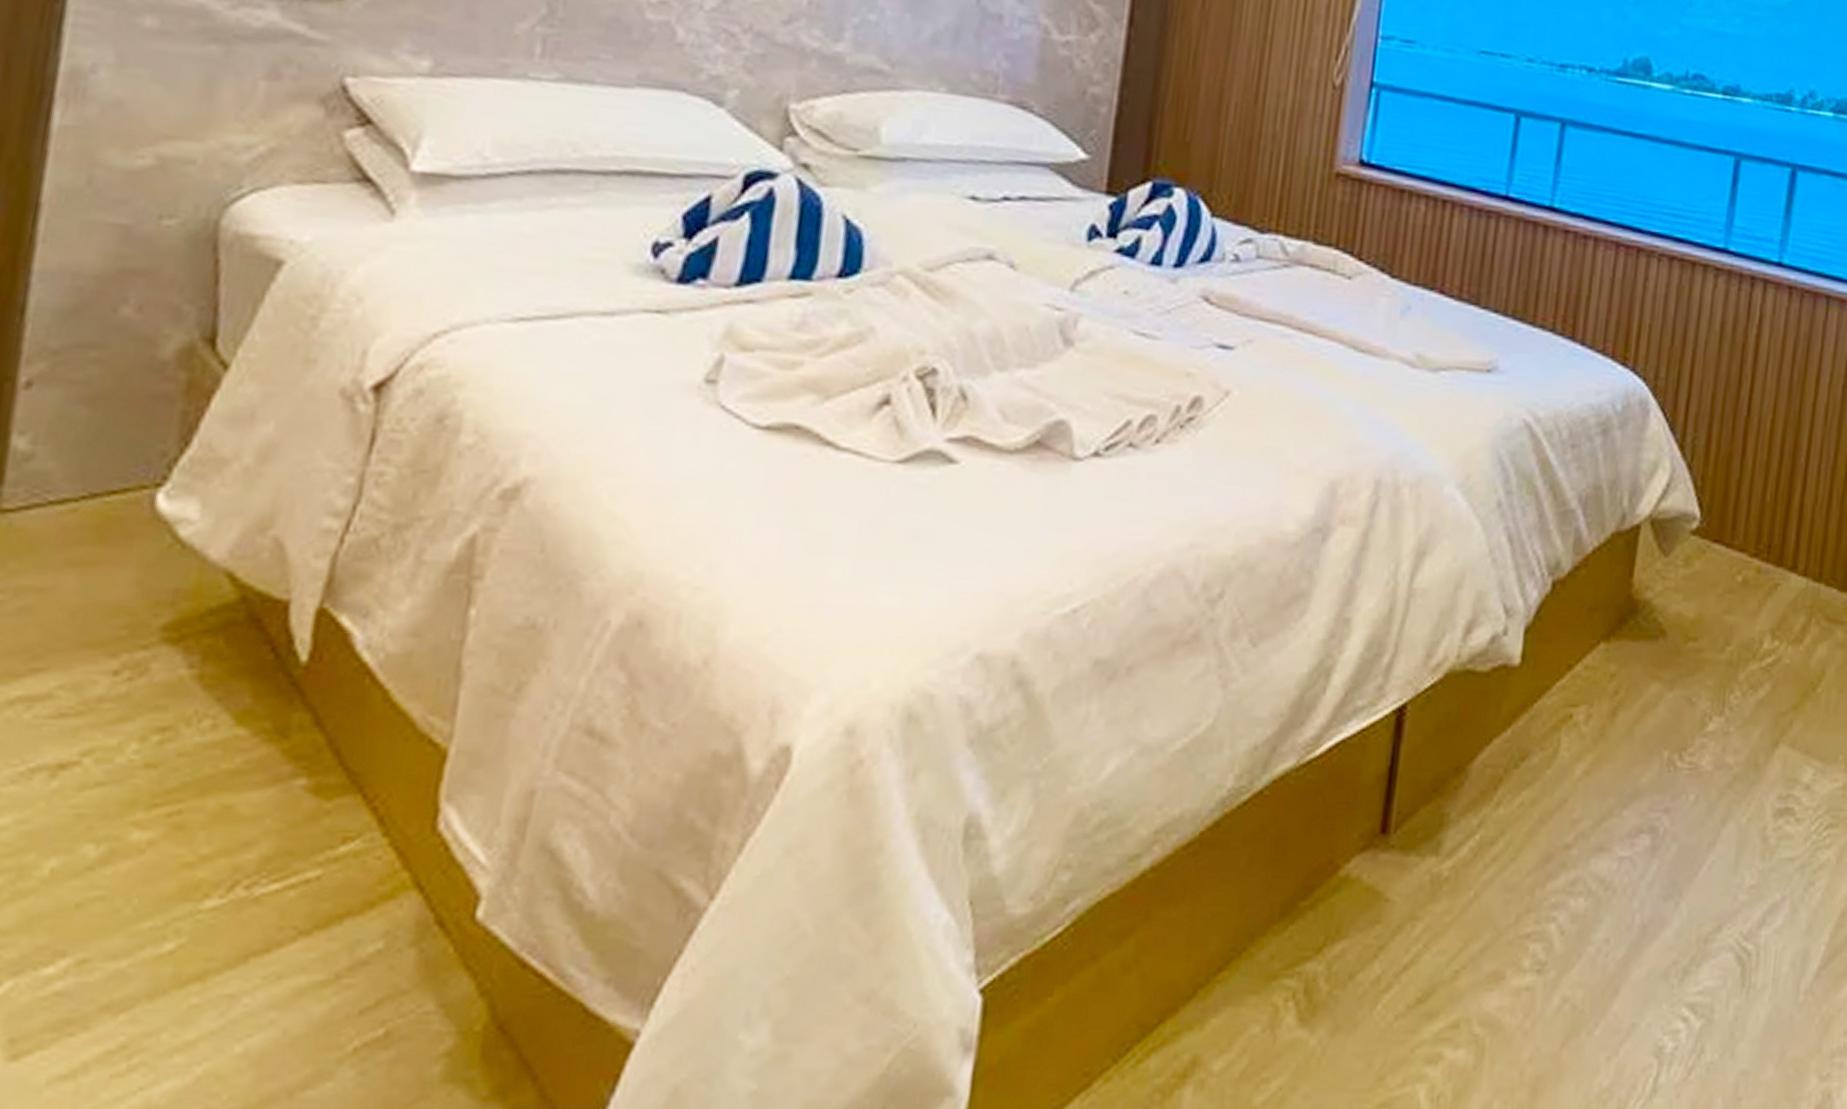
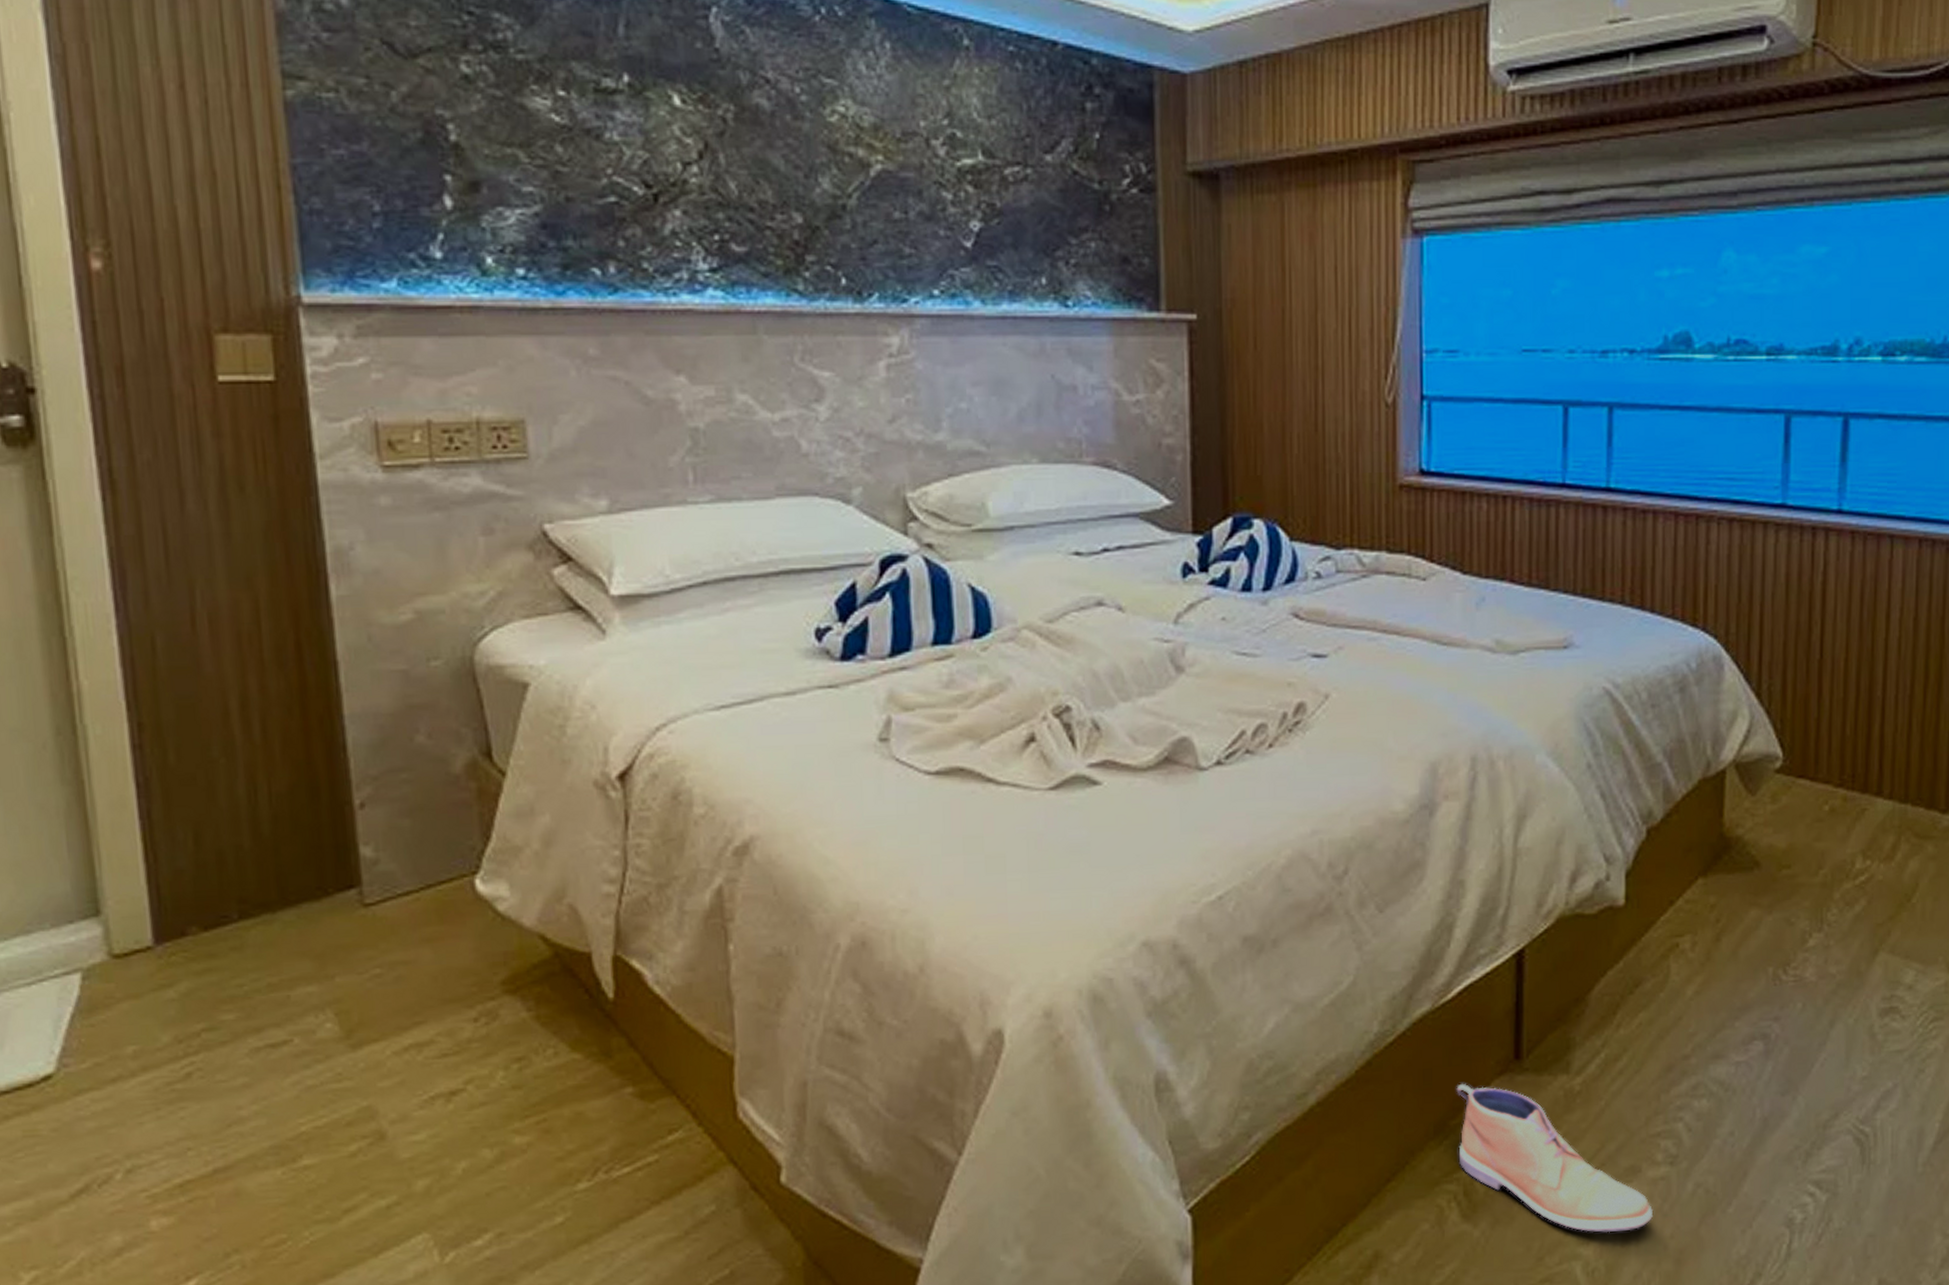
shoe: none [1304,857,1512,1051] -> present [1456,1083,1653,1233]

